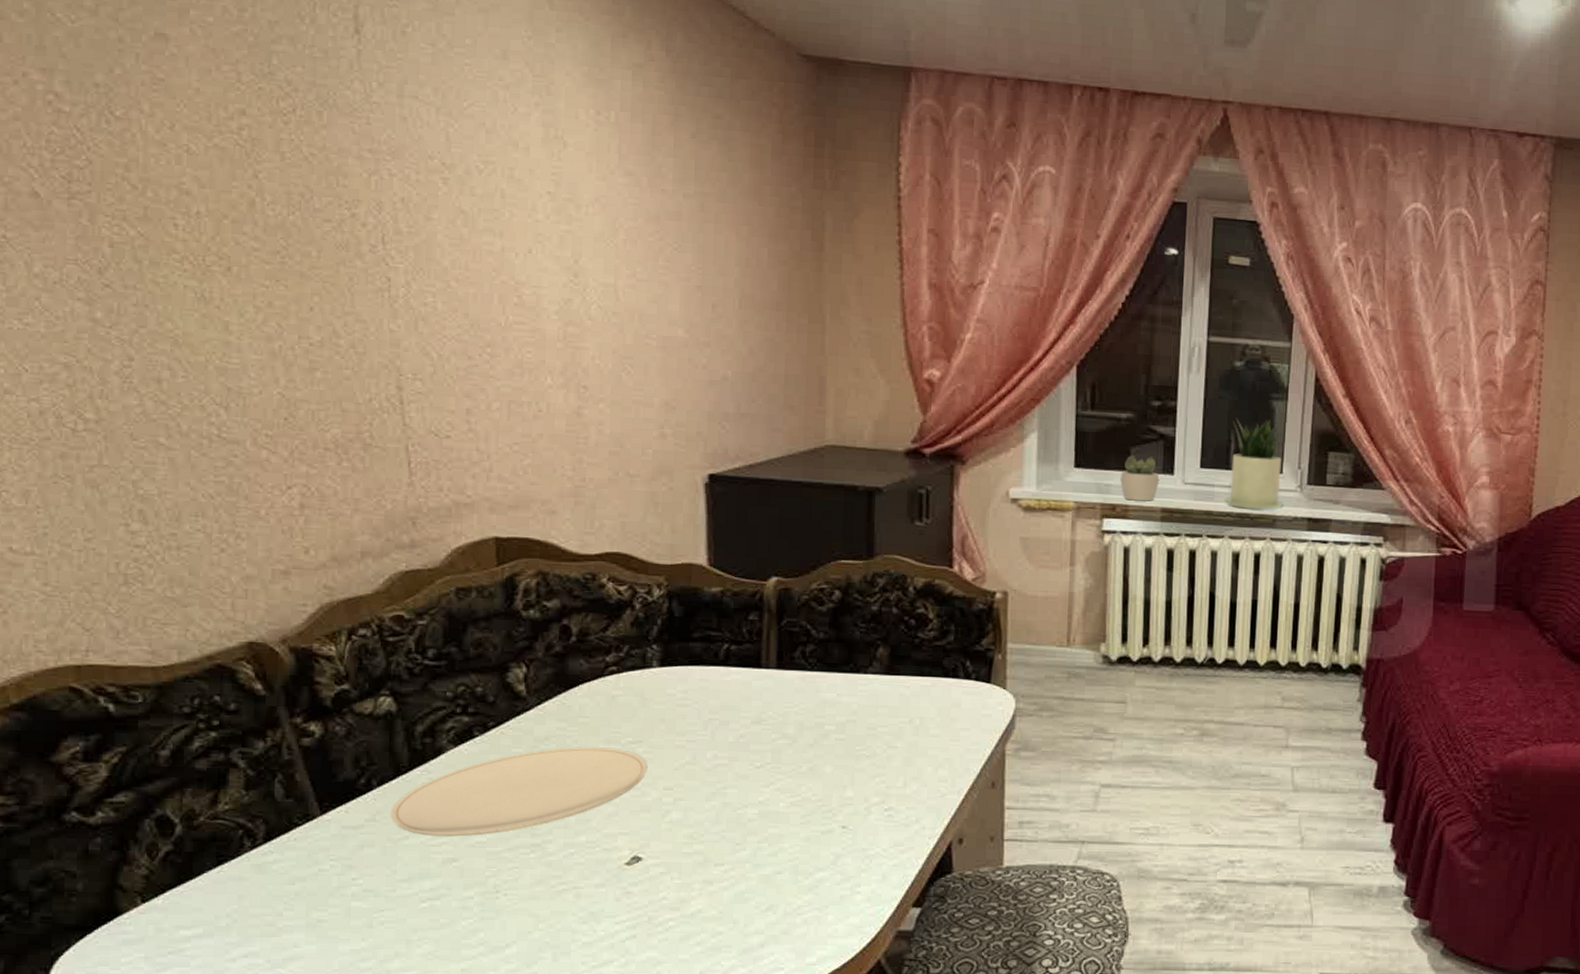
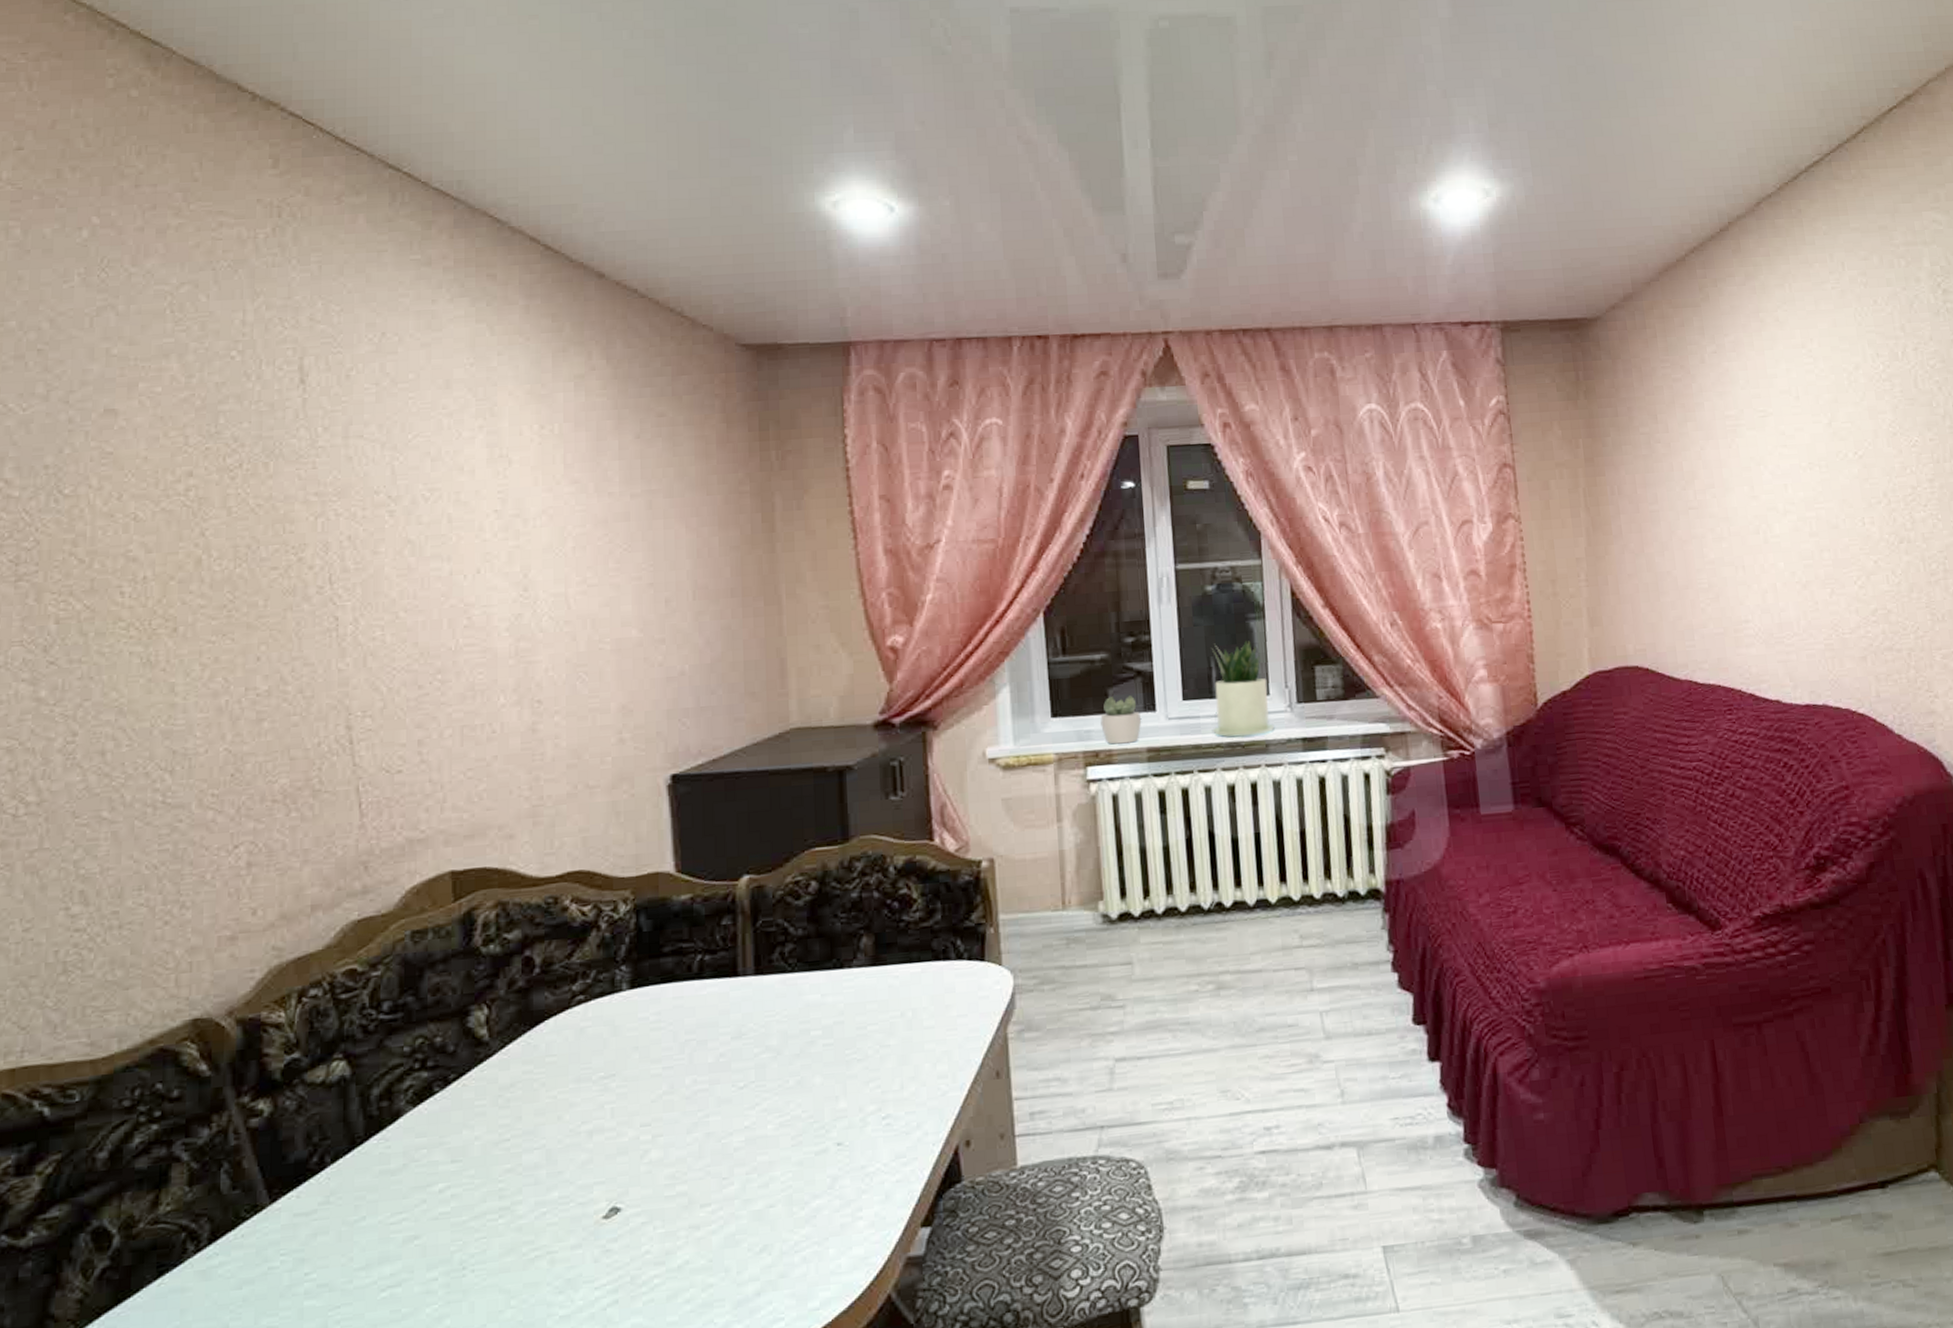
plate: present [390,747,647,837] -> none [345,1086,622,1213]

